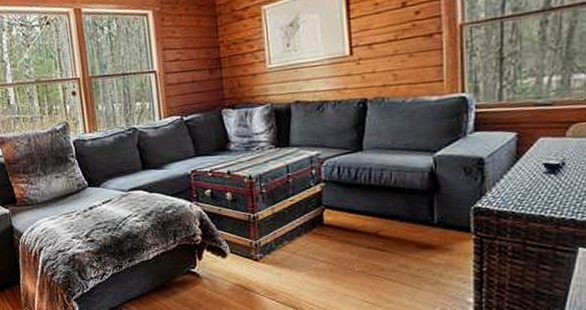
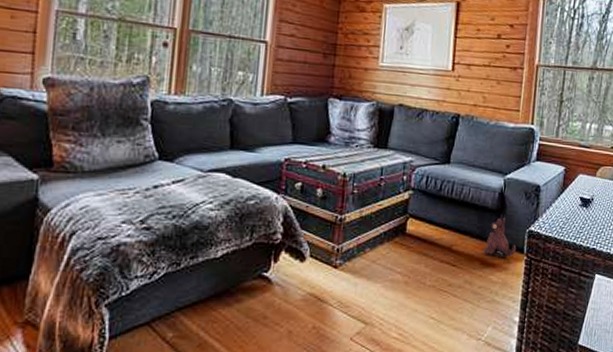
plush toy: none [417,197,460,239] -> present [483,217,517,258]

